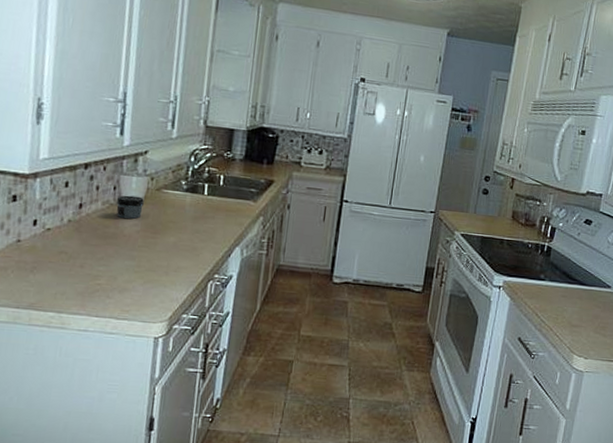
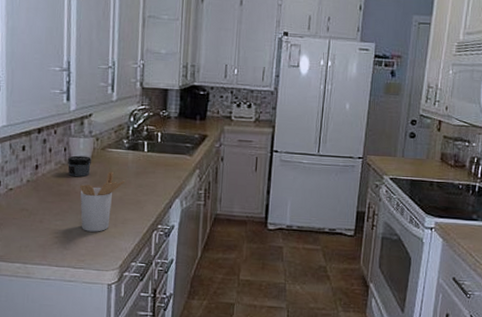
utensil holder: none [128,214,181,280] -> present [80,171,126,232]

